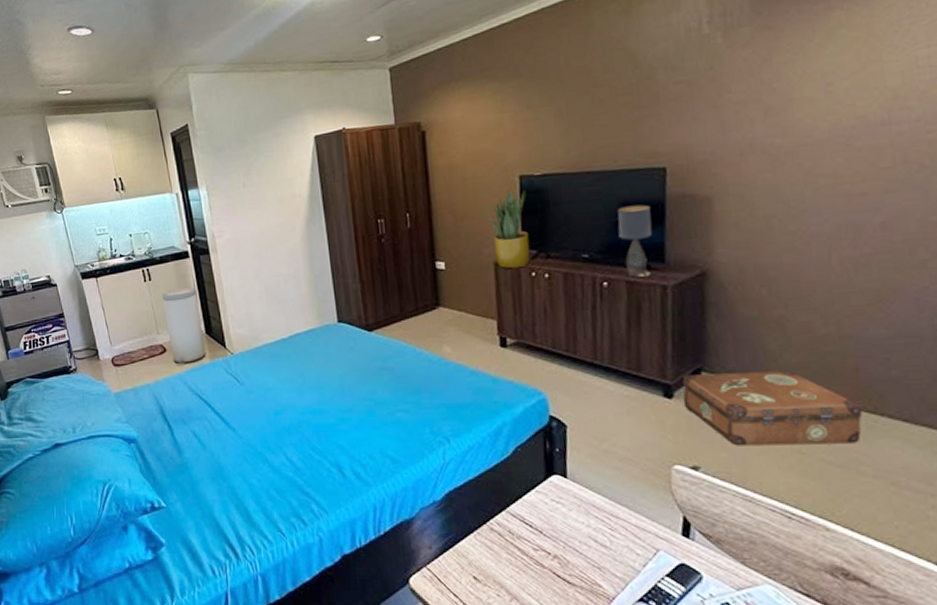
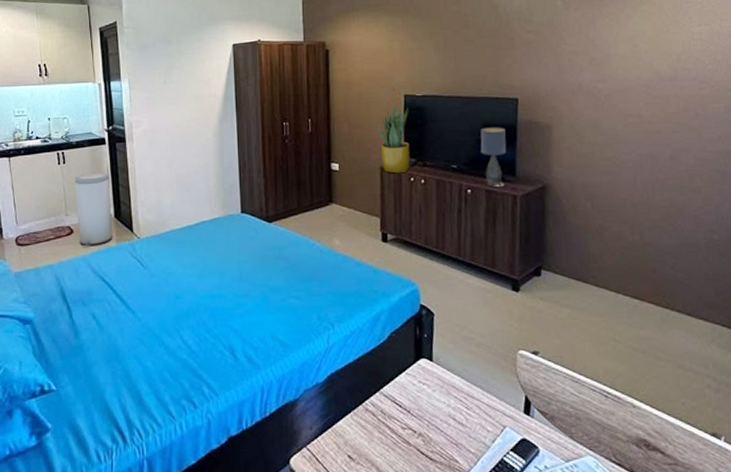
suitcase: present [682,370,863,446] -> none [527,271,659,334]

